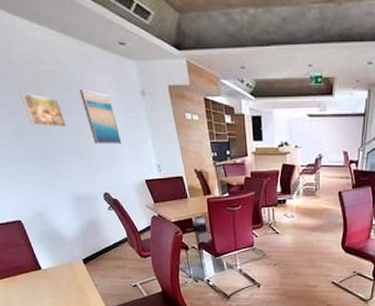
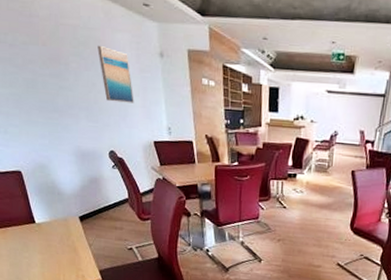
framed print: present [19,93,67,127] -> none [37,44,80,82]

